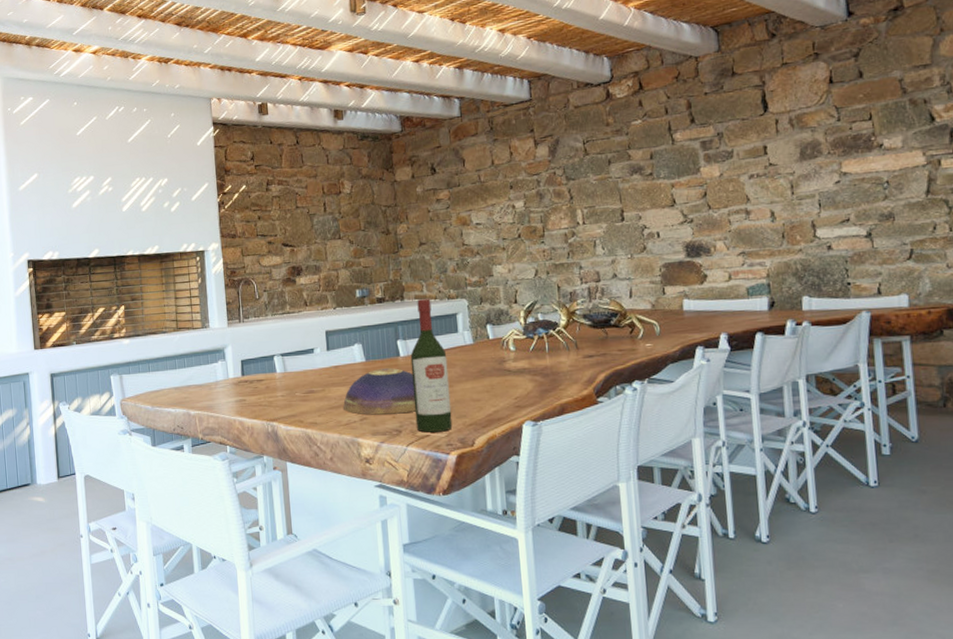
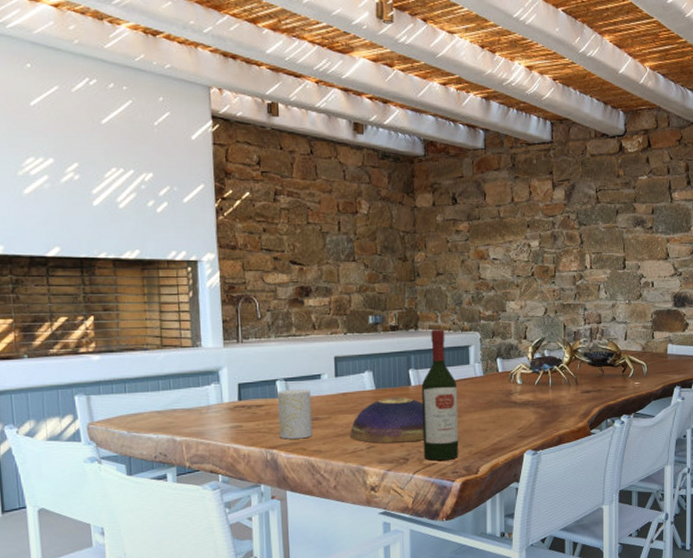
cup: none [275,363,309,412] -> present [278,389,313,439]

